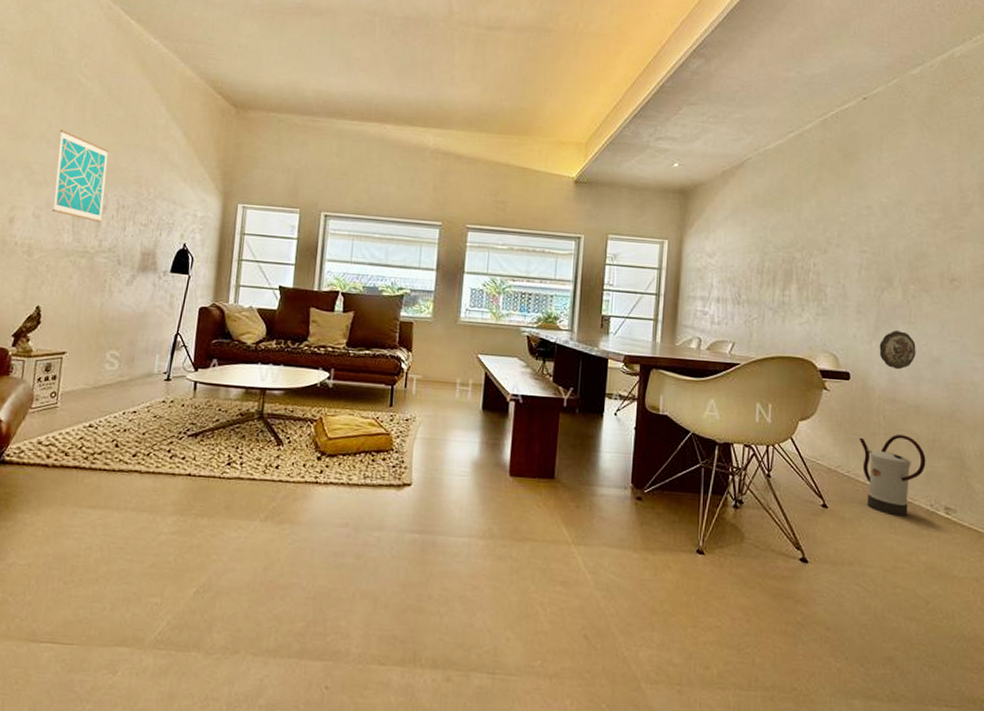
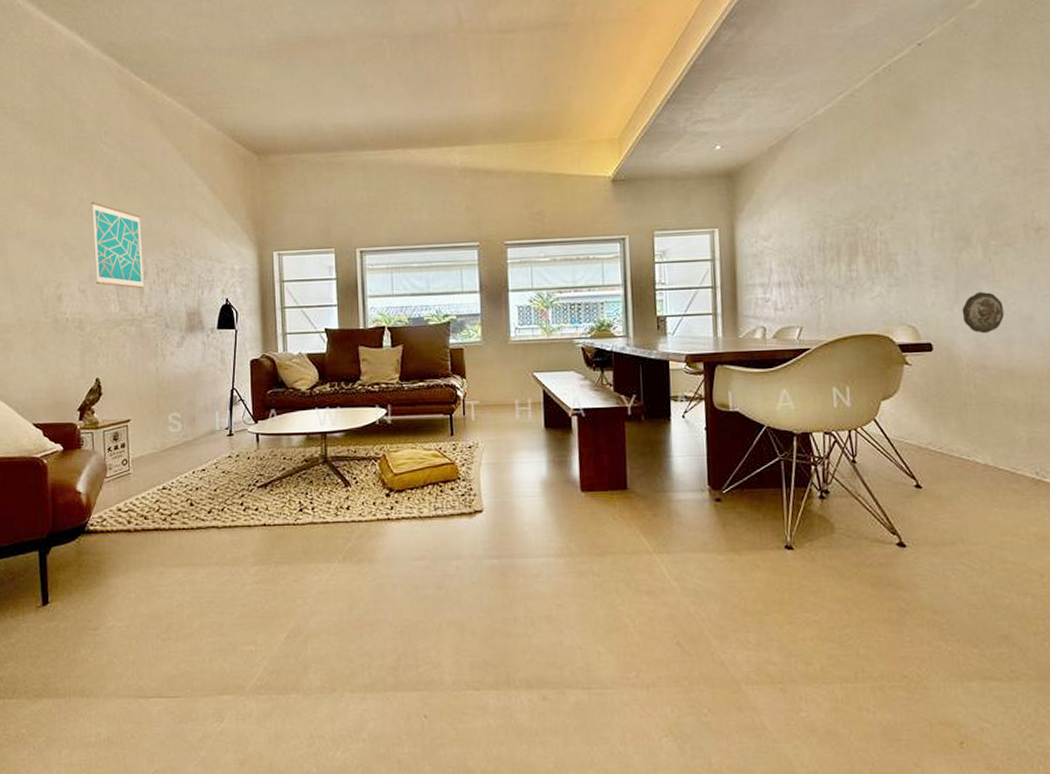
watering can: present [859,434,926,517] -> none [949,402,1027,489]

